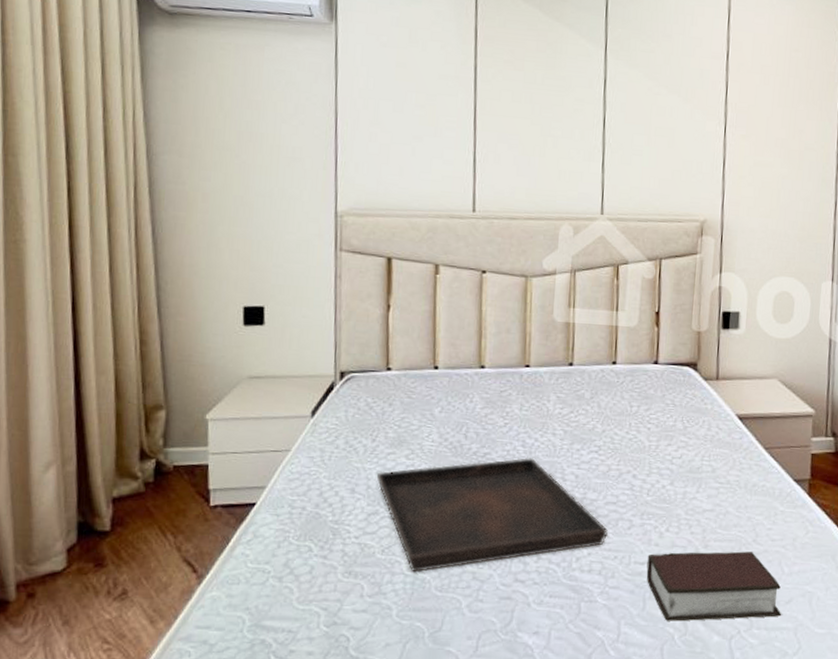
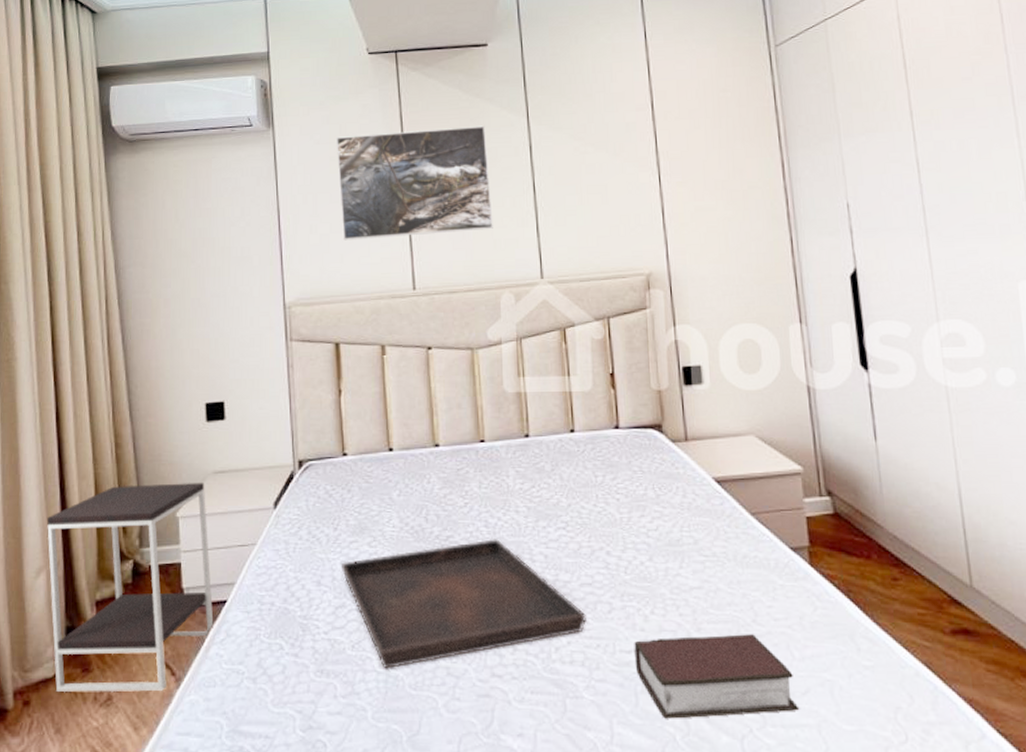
side table: none [58,384,241,587] -> present [47,482,214,692]
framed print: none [404,41,562,160] -> present [336,125,493,241]

